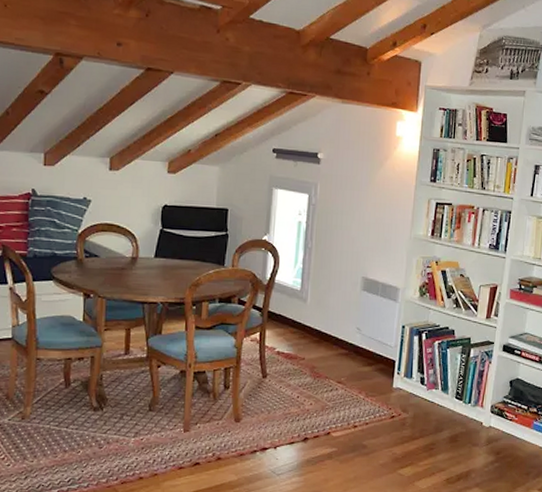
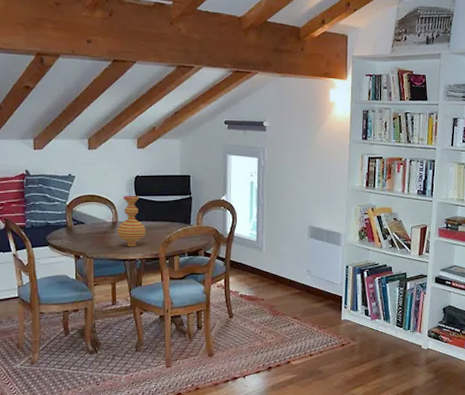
vase: none [136,227,171,287] -> present [117,195,146,246]

